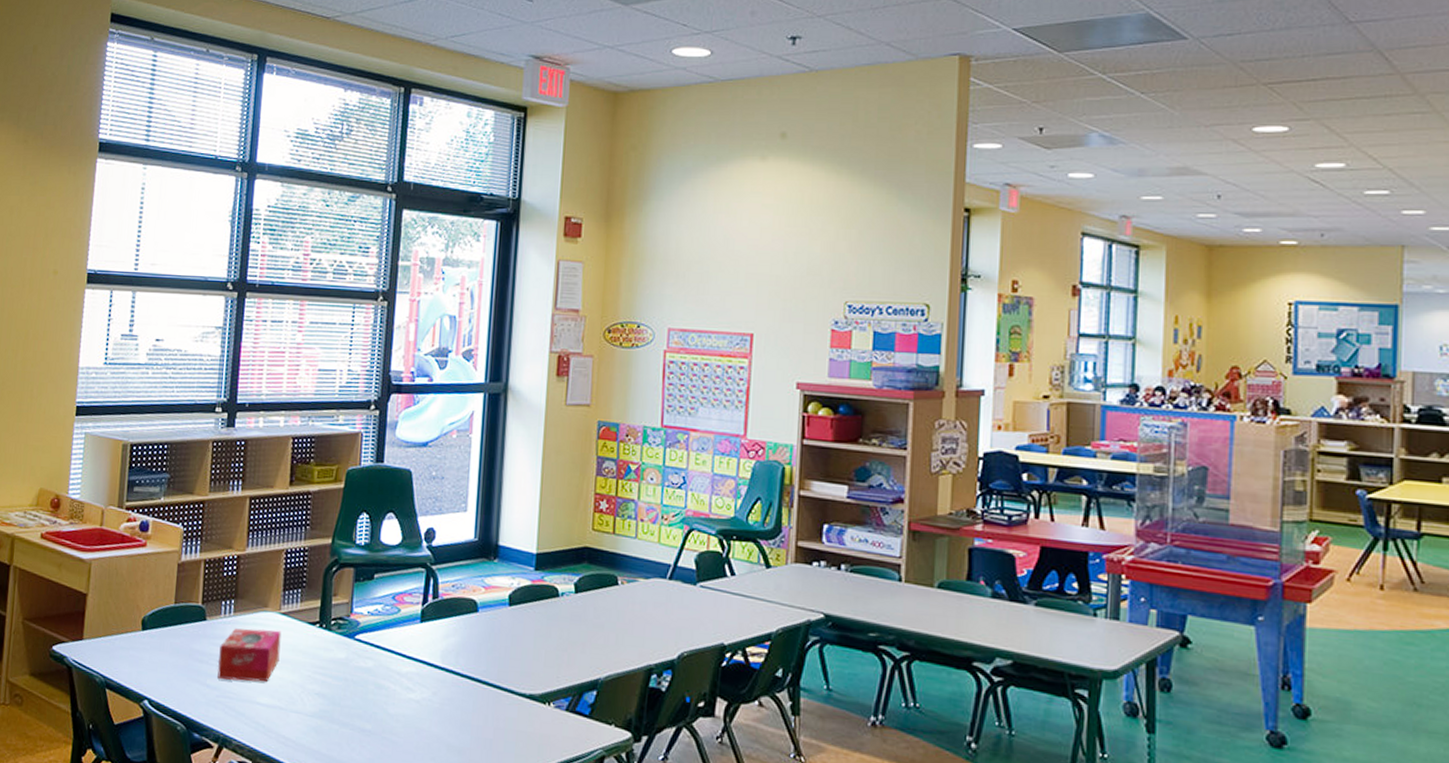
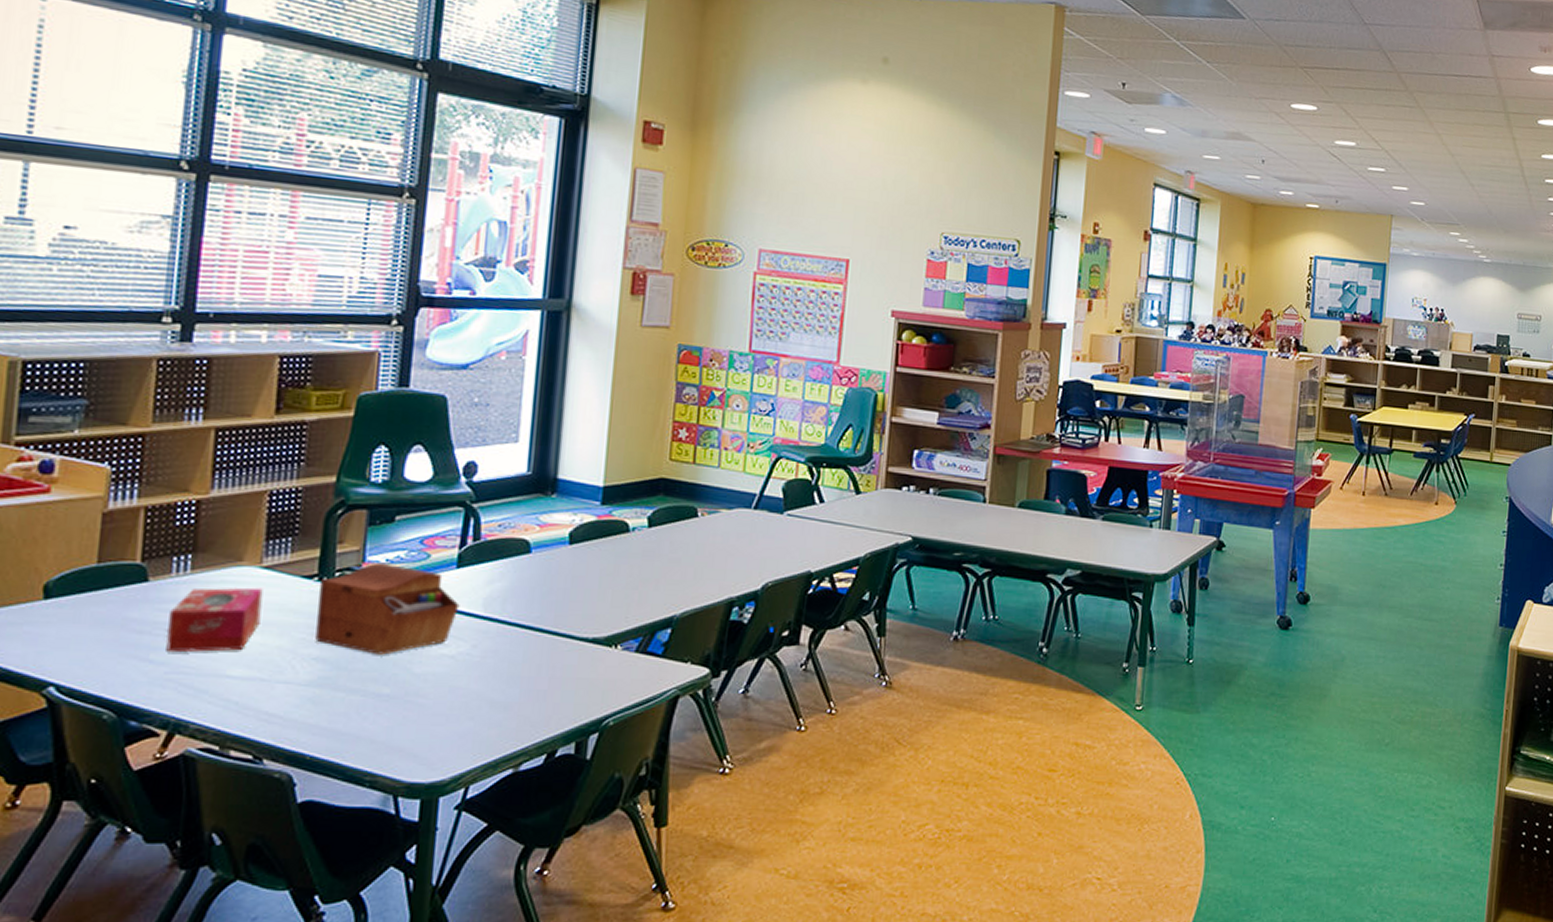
sewing box: none [317,614,423,695] -> present [315,562,460,655]

